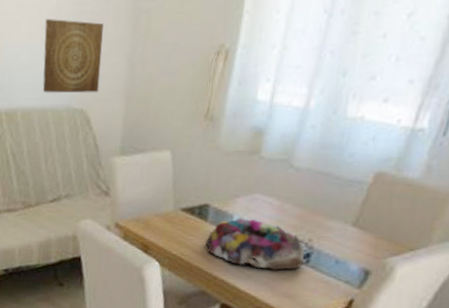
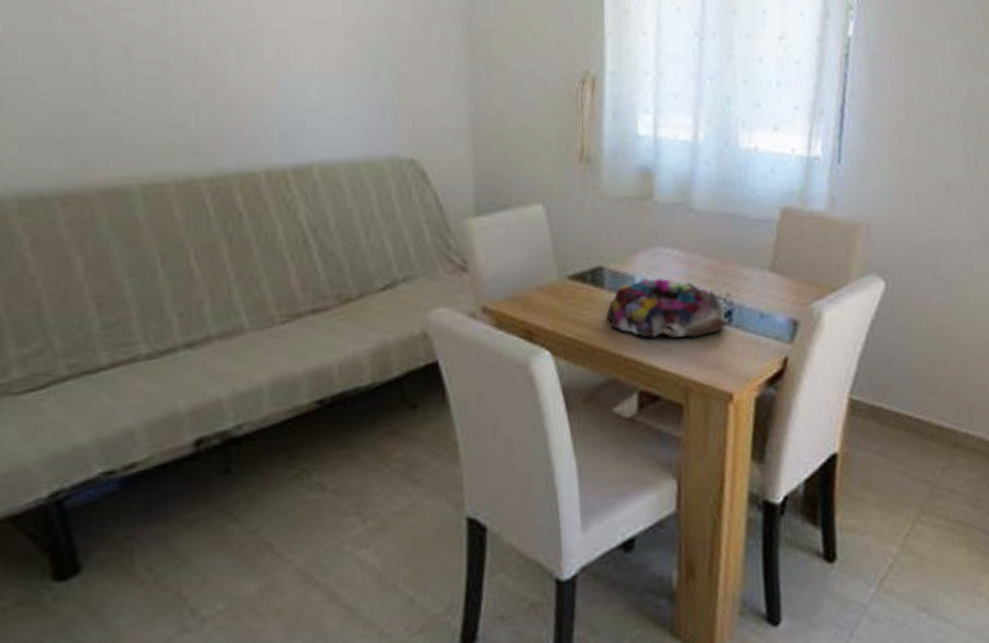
wall art: present [42,19,104,94] -> none [341,41,433,140]

